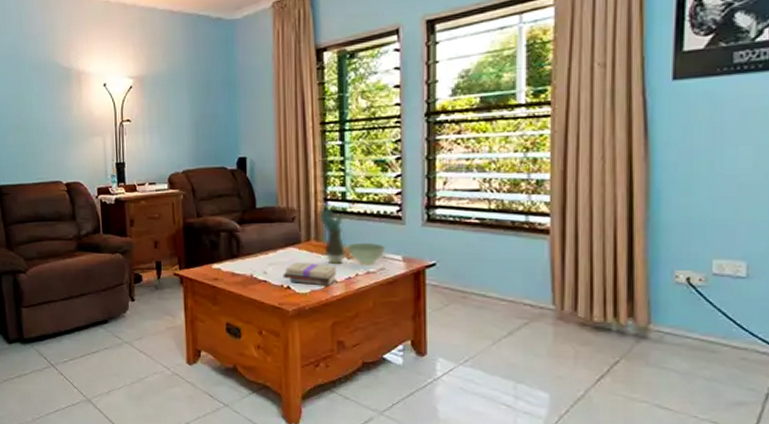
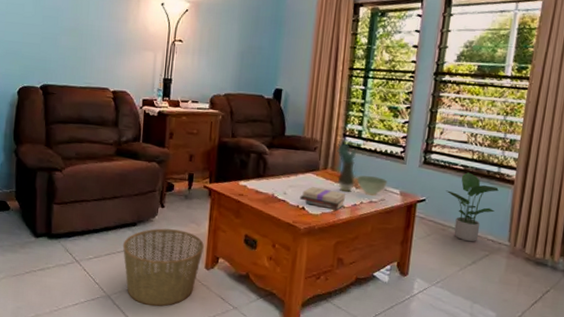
basket: none [96,323,183,408] -> present [122,228,204,306]
potted plant: none [460,226,530,309] -> present [446,172,499,242]

